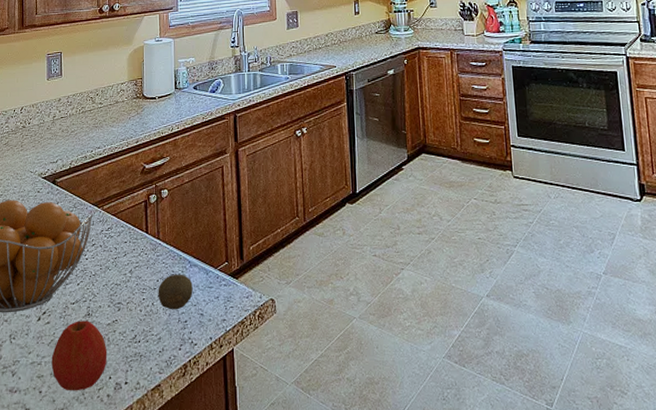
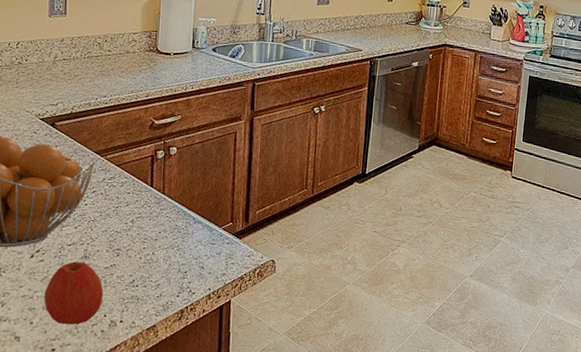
fruit: present [158,274,193,310] -> none [159,228,196,261]

